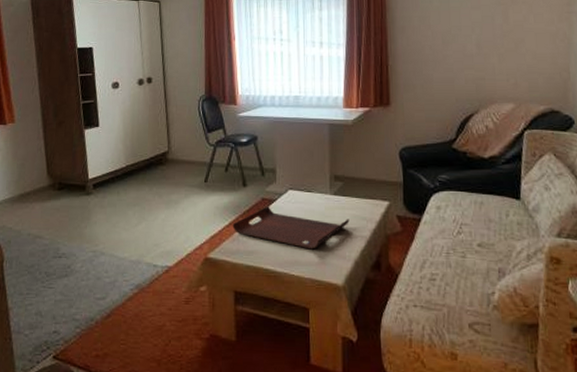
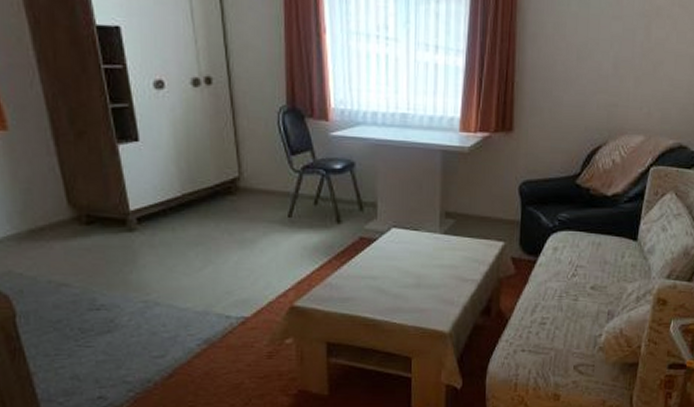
serving tray: present [232,206,350,250] -> none [324,246,460,295]

